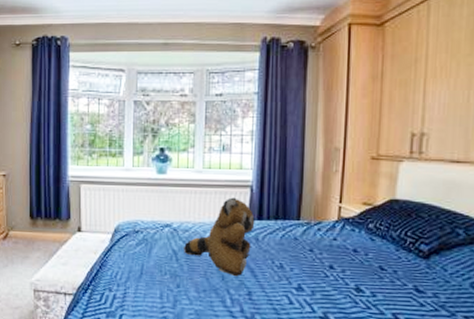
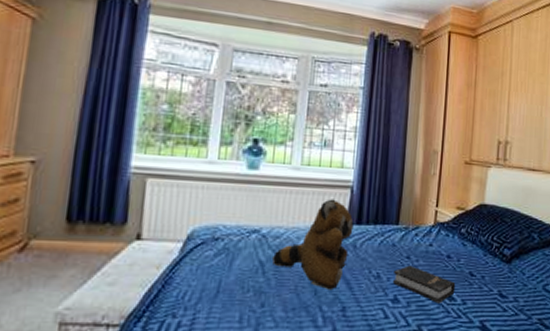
hardback book: none [297,257,364,294] -> present [393,265,456,304]

